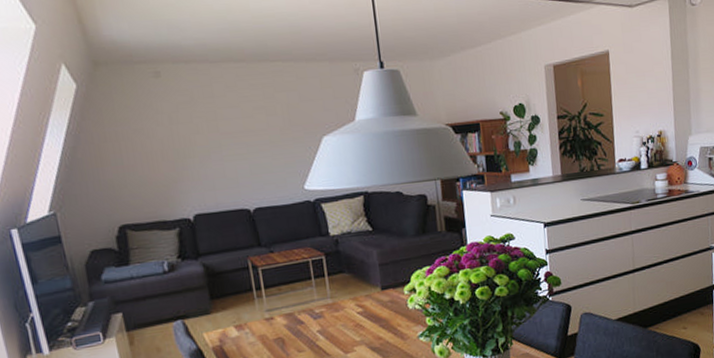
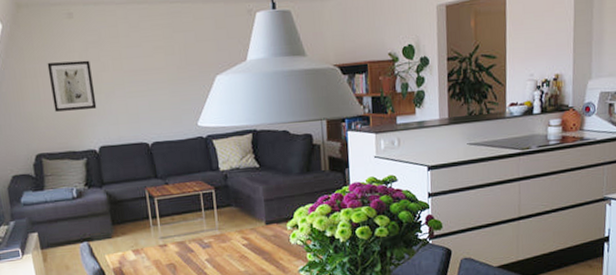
wall art: none [131,122,190,178] -> present [47,60,97,112]

